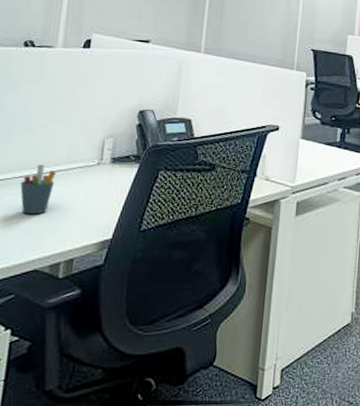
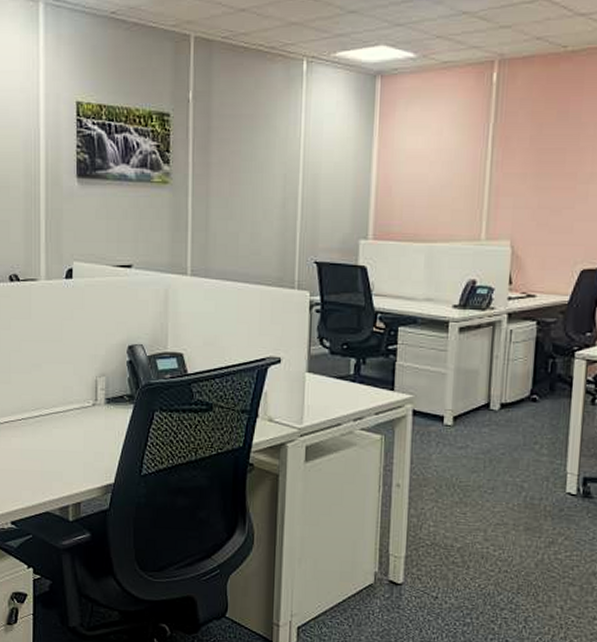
pen holder: present [20,164,56,215] -> none [24,405,55,457]

